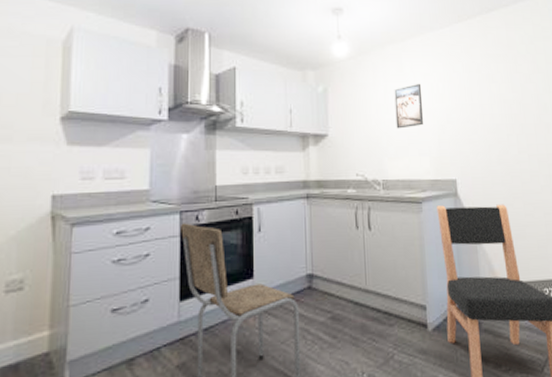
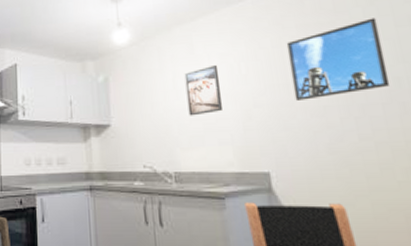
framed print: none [473,54,540,119] -> present [286,17,390,101]

